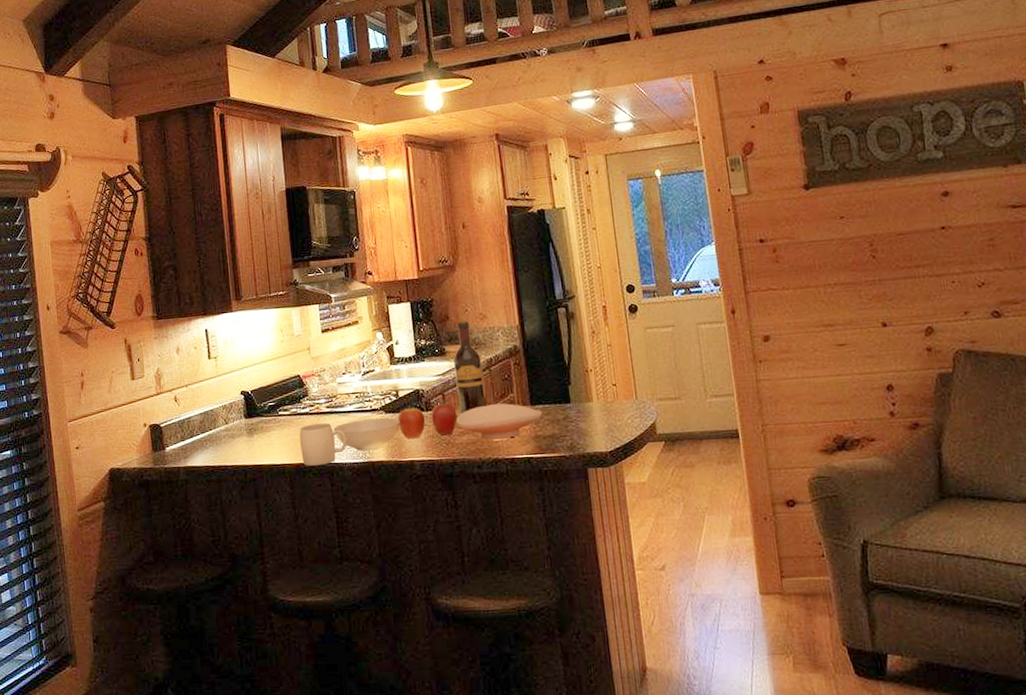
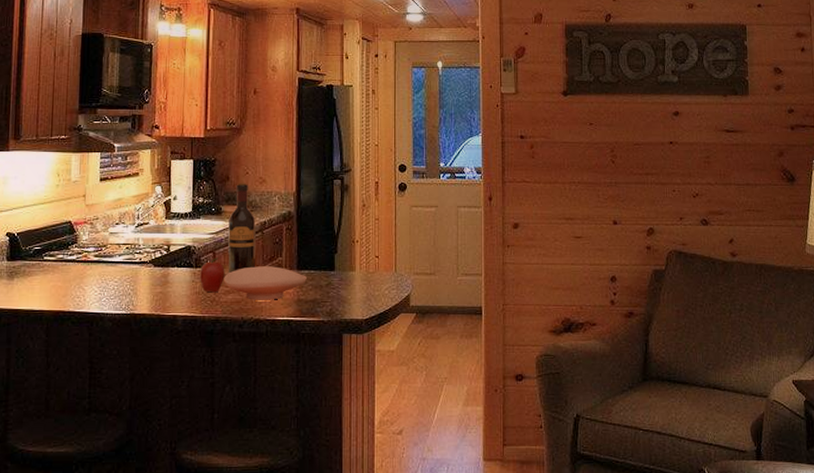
mug: present [299,423,347,467] -> none [61,272,111,315]
bowl: present [333,417,400,452] -> none [99,271,167,303]
fruit: present [398,406,426,439] -> none [166,261,194,294]

